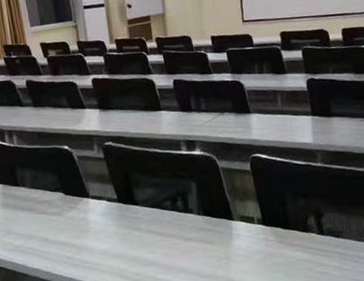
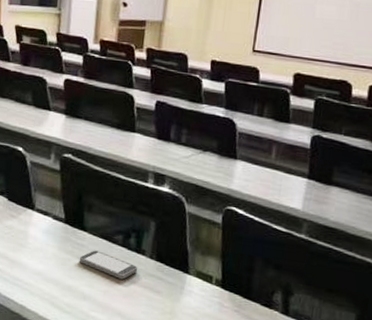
smartphone: none [137,219,190,240] -> present [79,250,138,280]

